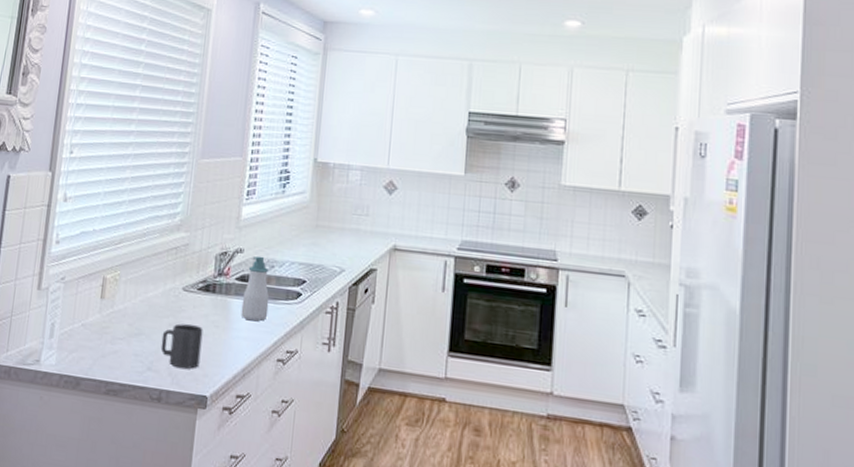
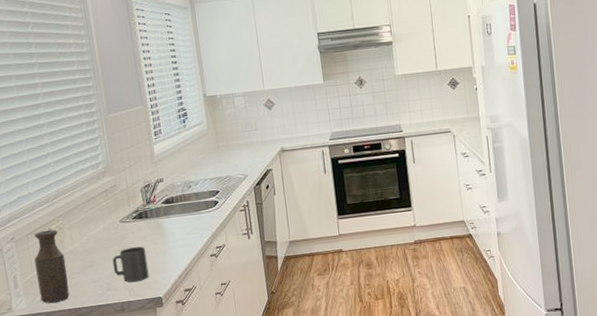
bottle: none [73,277,112,369] -> present [34,229,70,304]
soap bottle: present [241,255,269,321] -> none [170,180,195,232]

